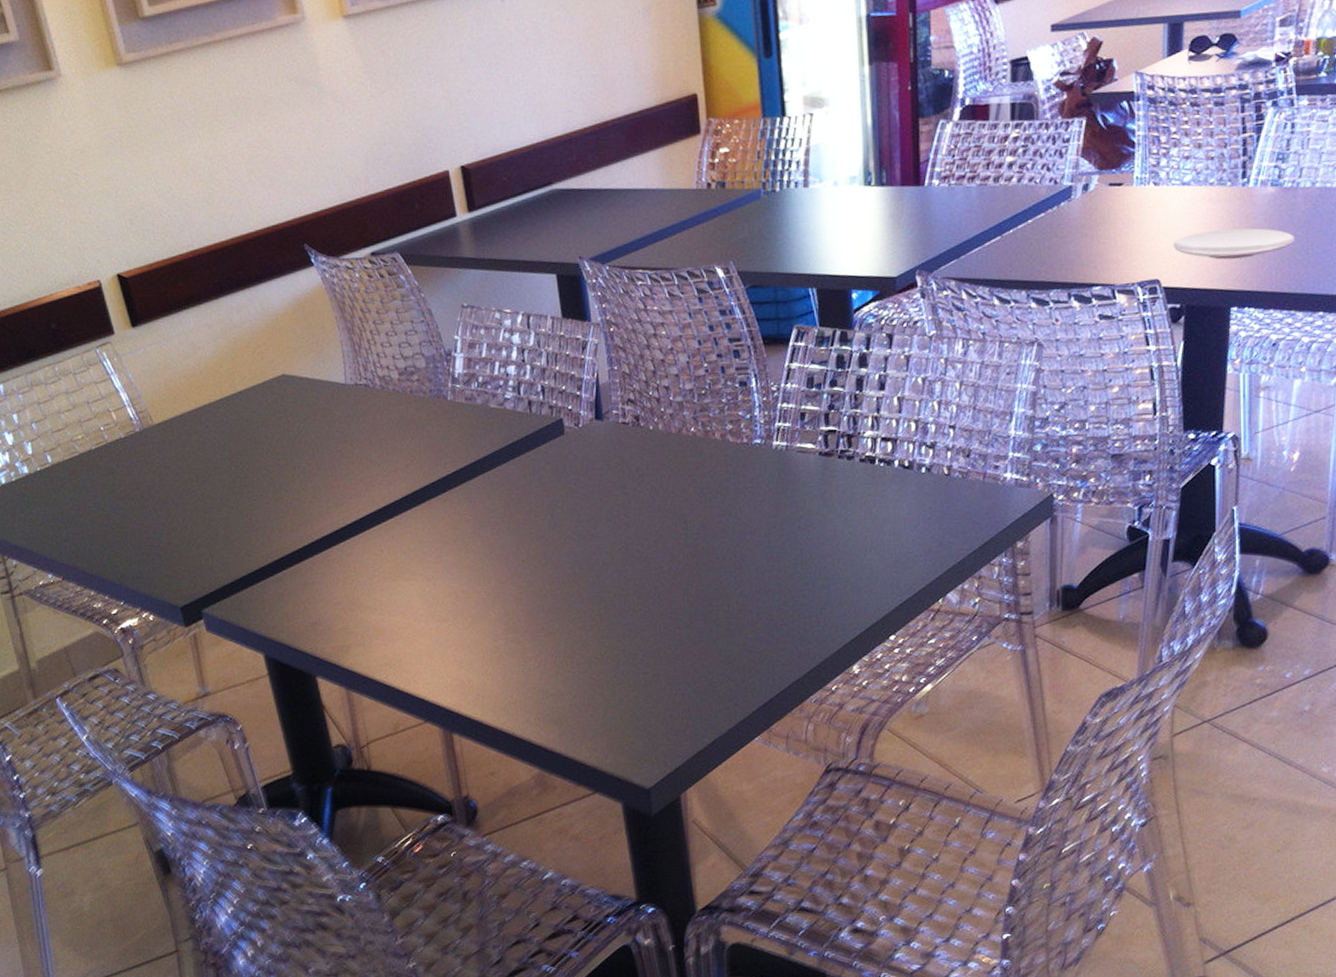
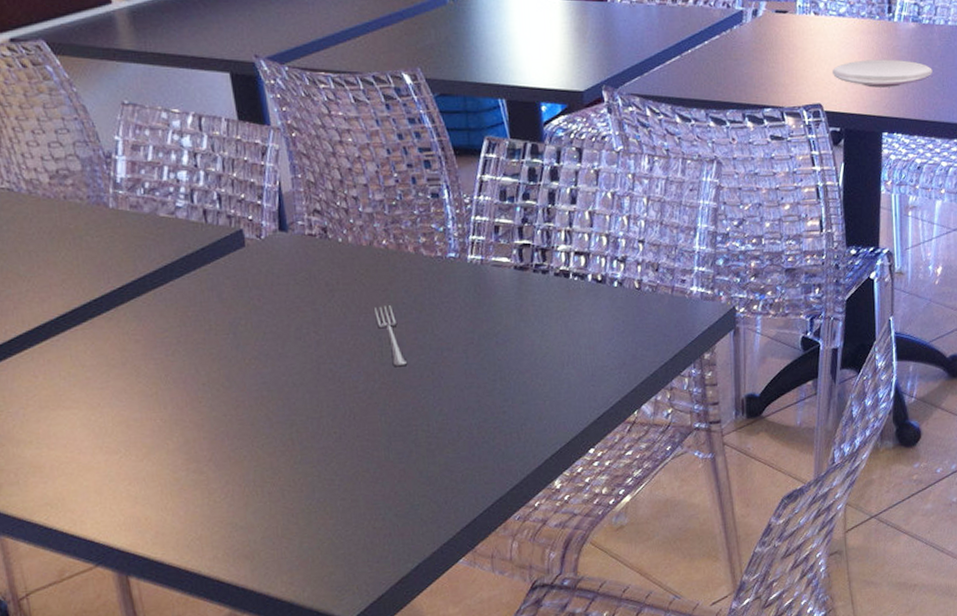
fork: none [680,489,711,549] -> present [373,304,408,367]

